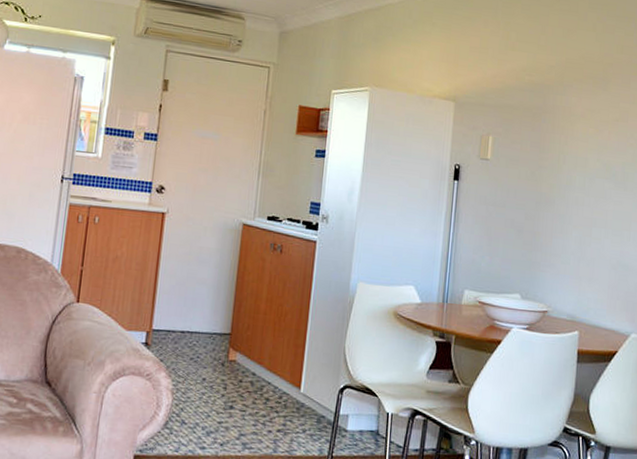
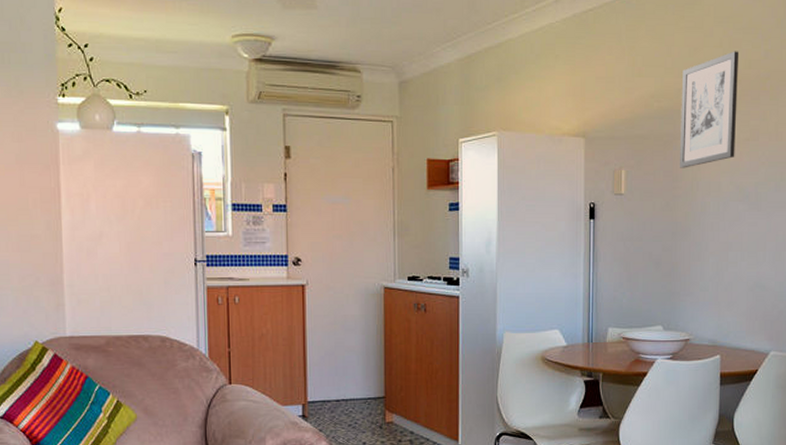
wall art: none [546,36,612,142] -> present [679,51,739,168]

